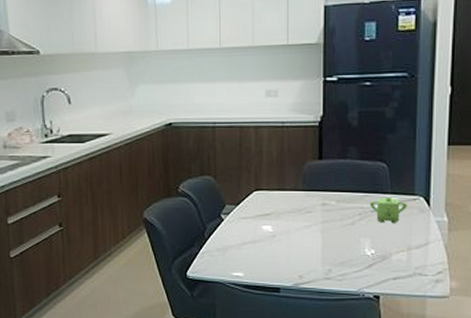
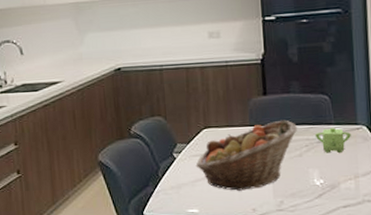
fruit basket: none [243,186,351,257] -> present [195,119,297,191]

